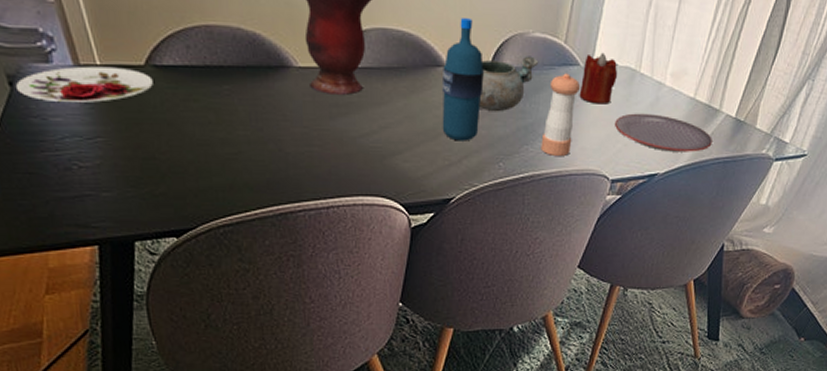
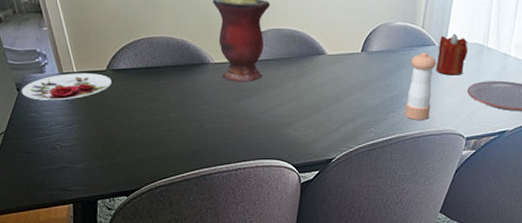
water bottle: present [441,18,484,141] -> none [323,15,356,113]
decorative bowl: present [479,56,539,112] -> none [353,41,401,88]

